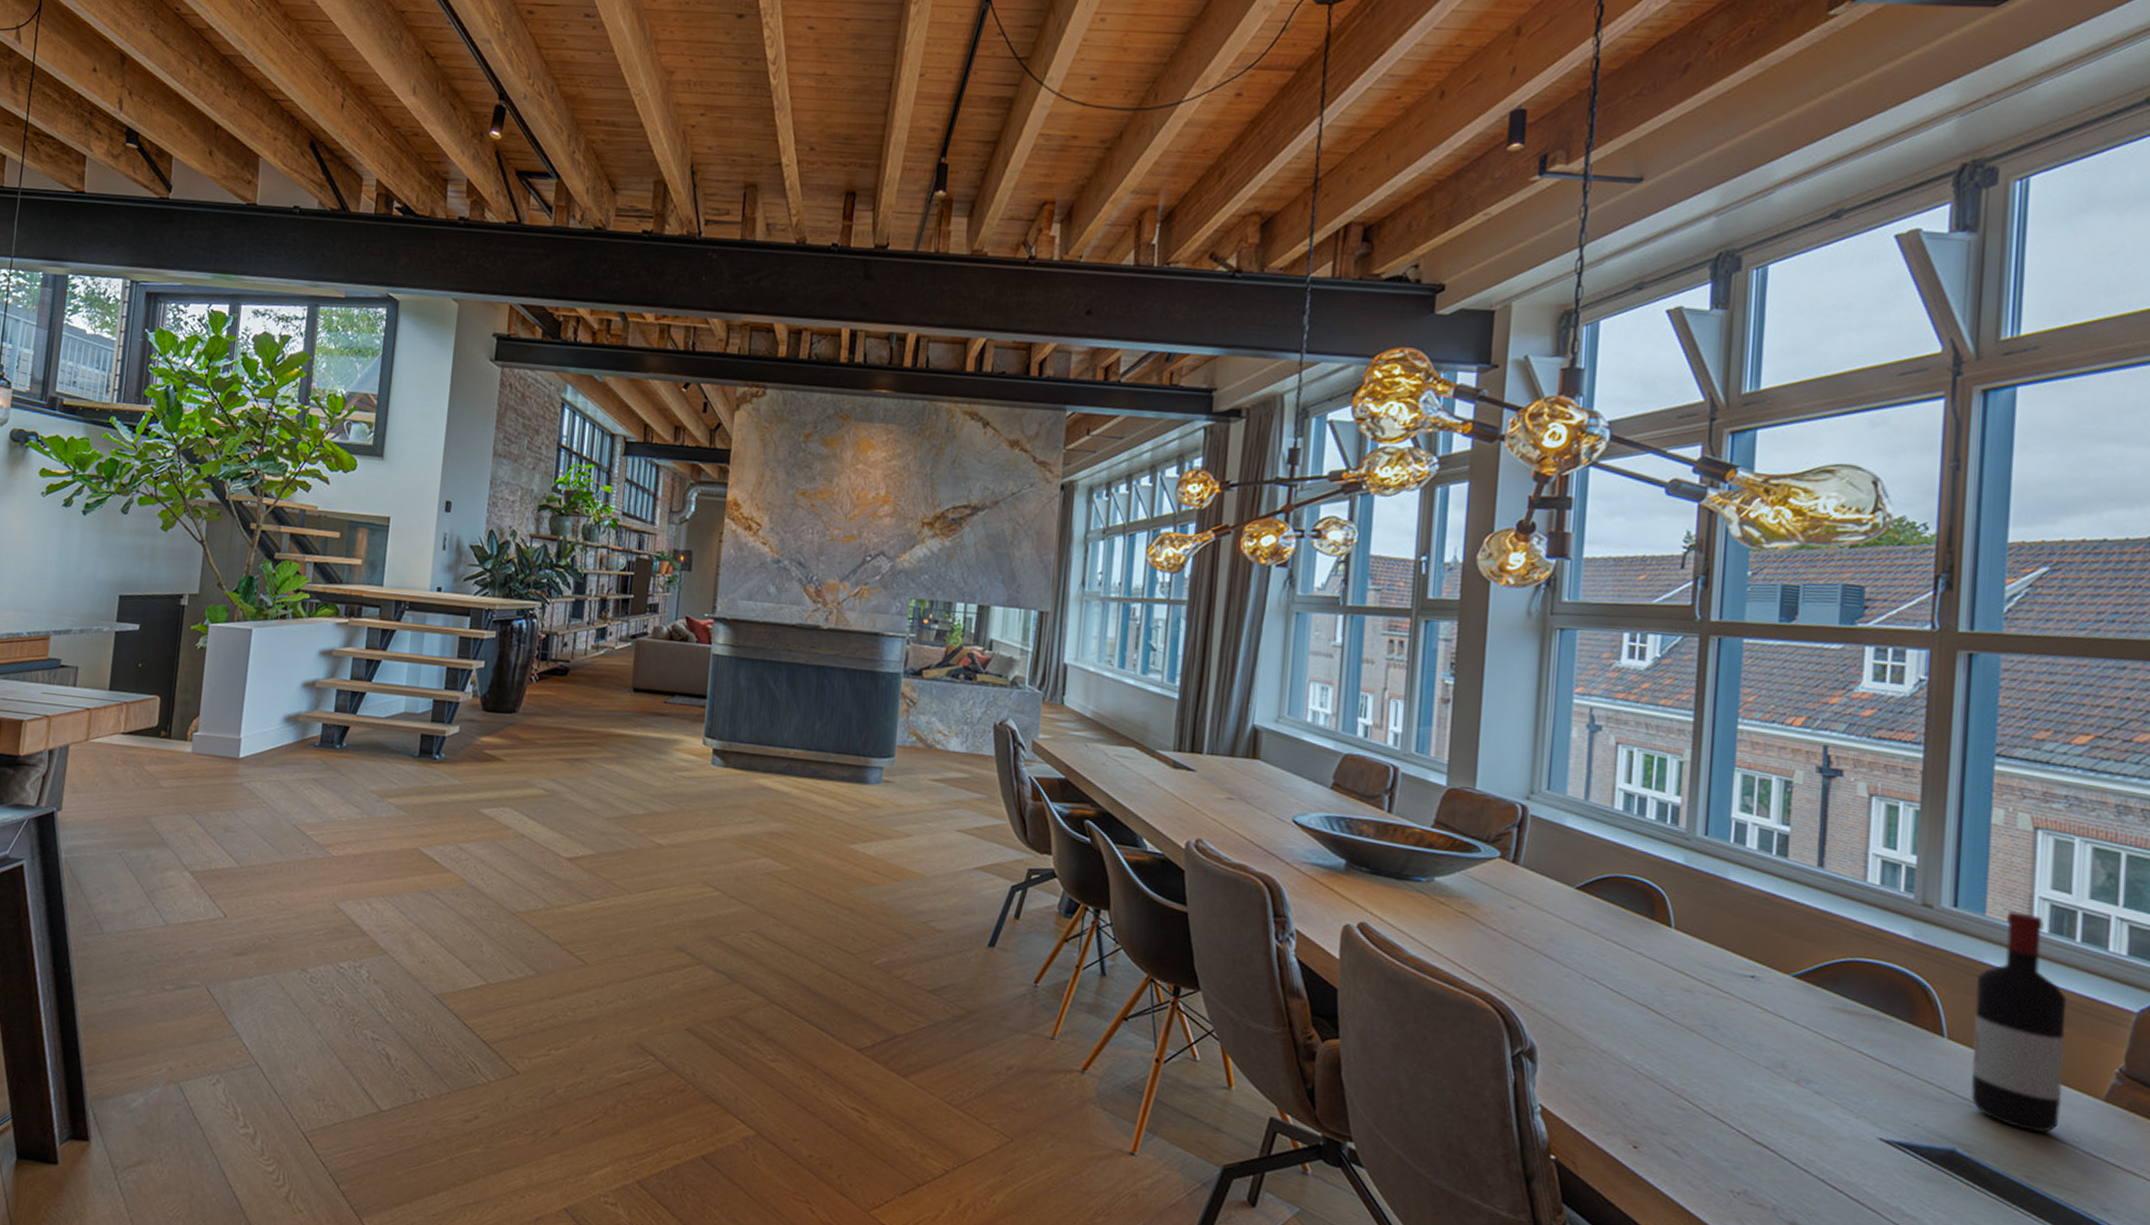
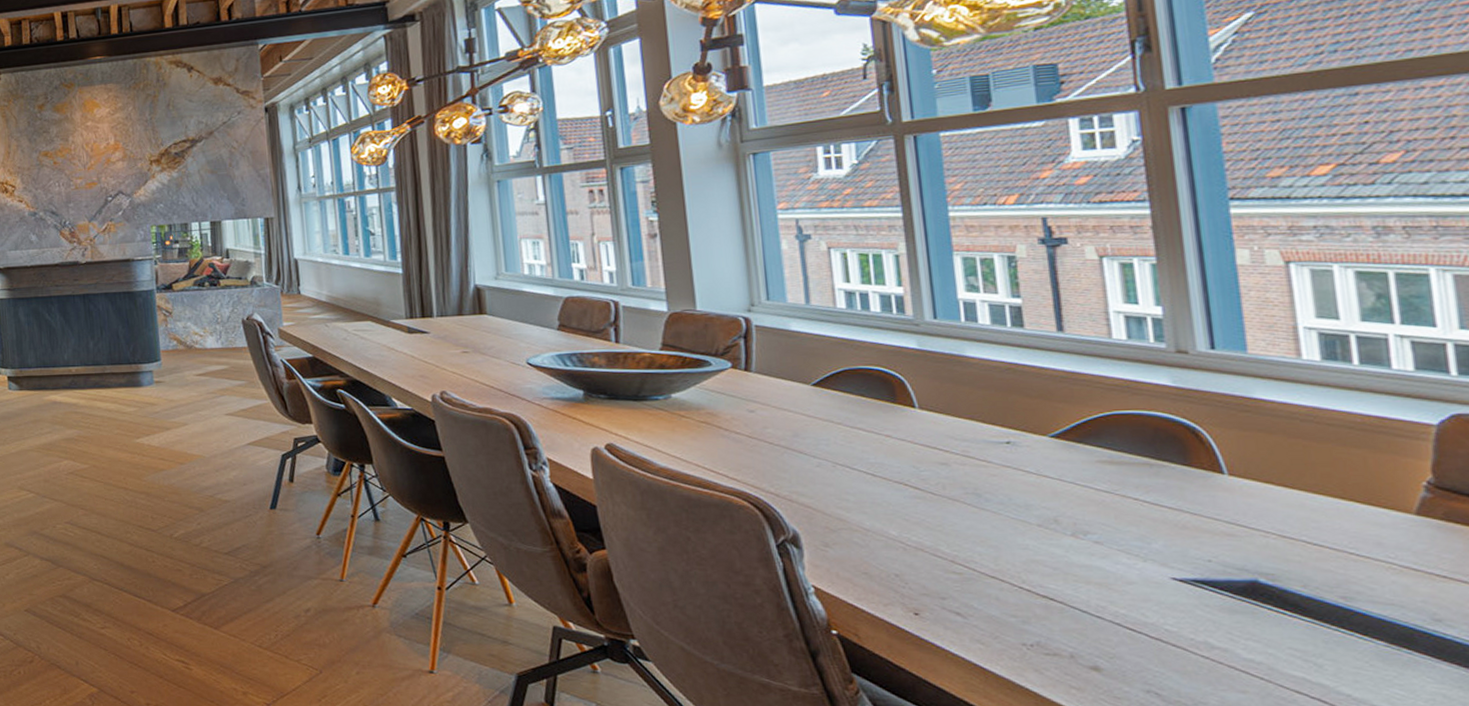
wine bottle: present [1971,911,2067,1134] -> none [1250,344,1369,554]

